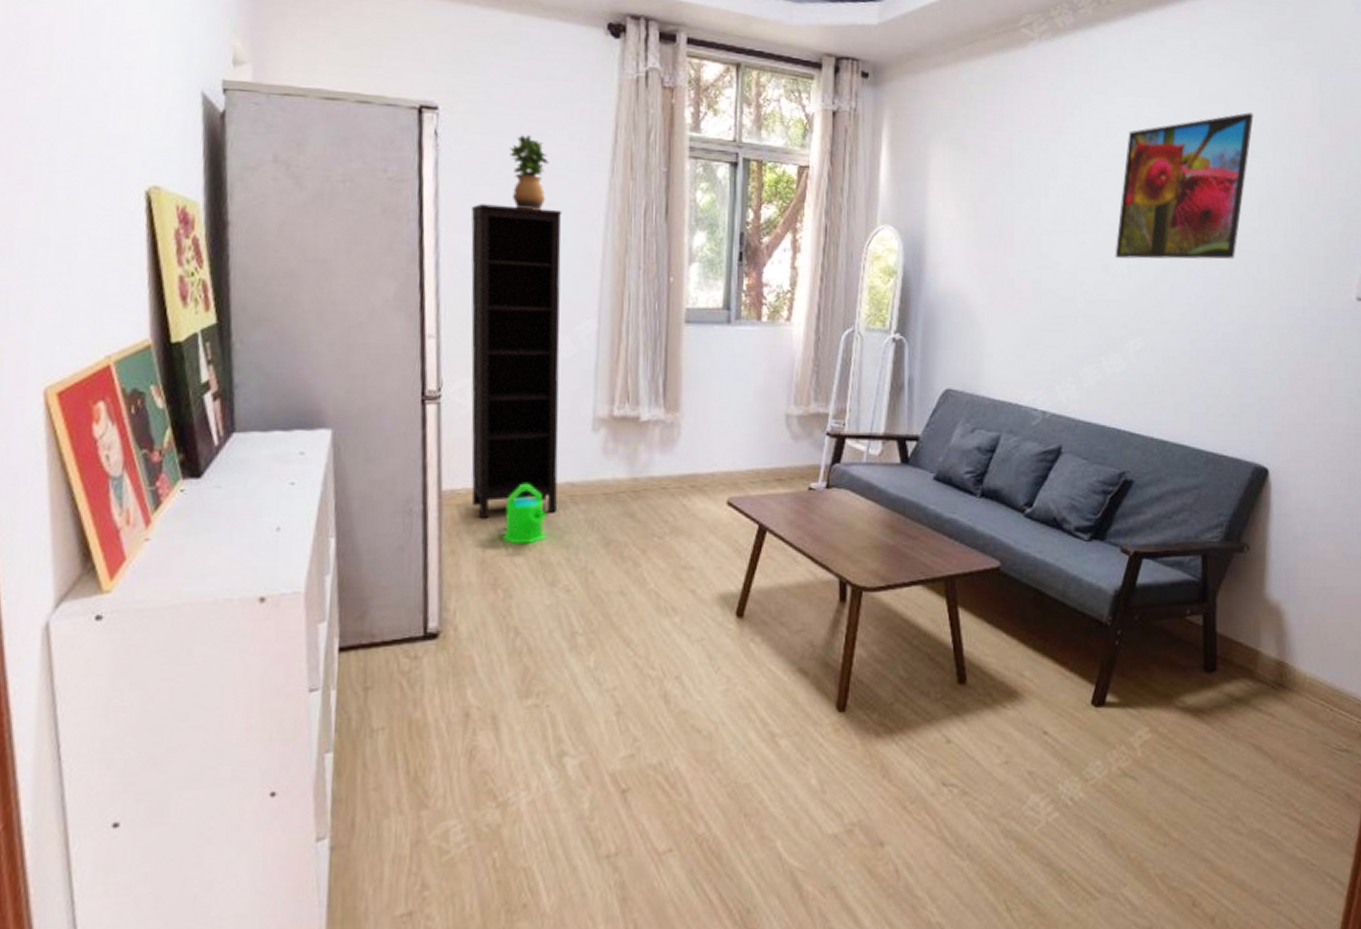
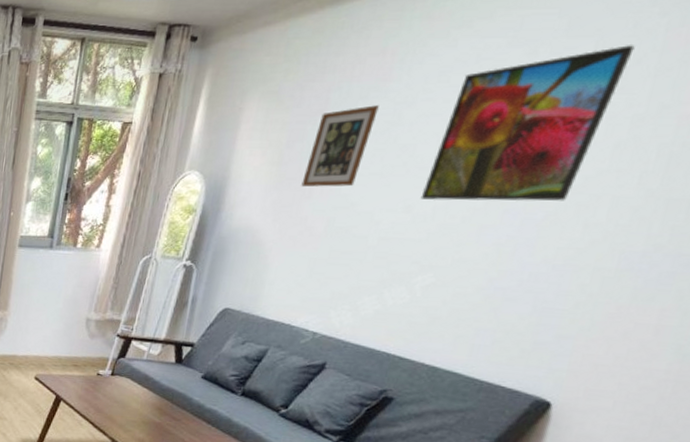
picture frame: none [1001,158,1060,245] -> present [301,105,379,187]

